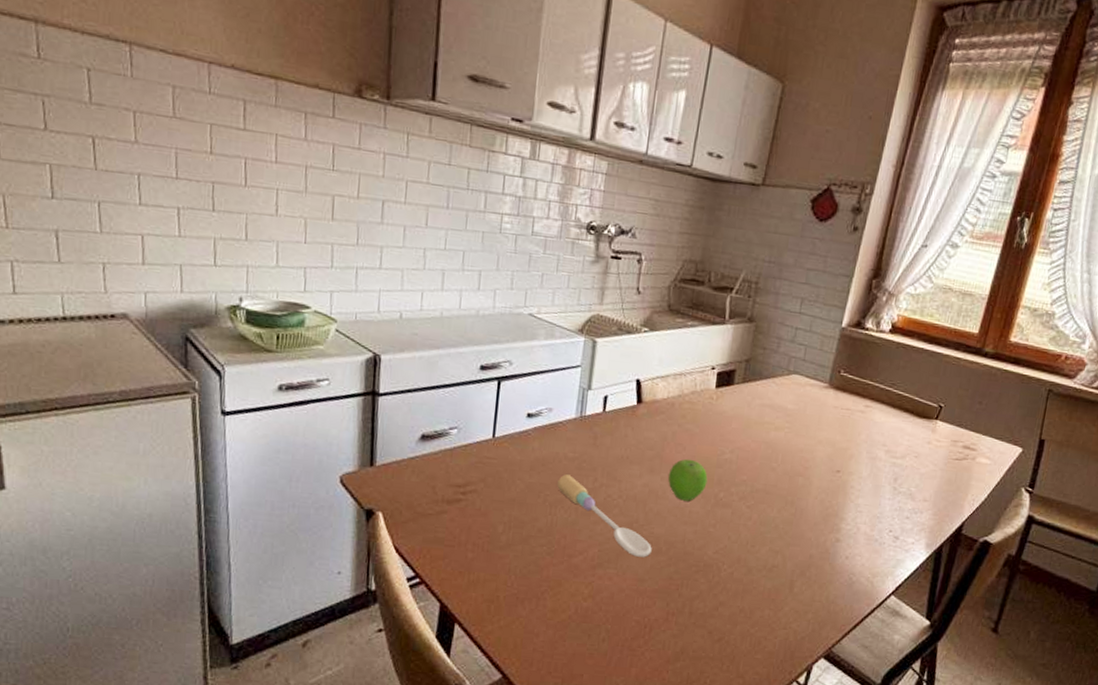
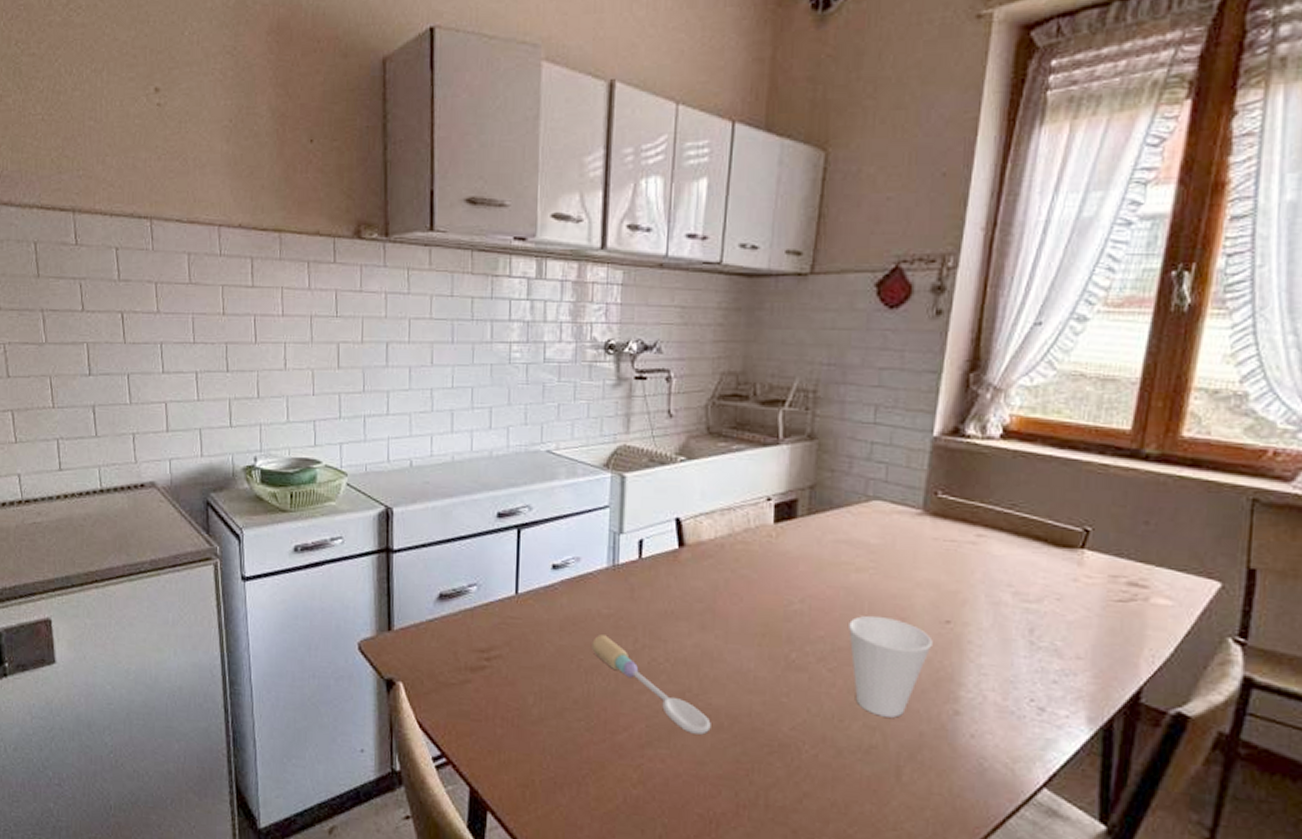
fruit: present [668,458,708,501] -> none [723,611,774,665]
cup: none [765,464,826,544] -> present [849,615,933,718]

